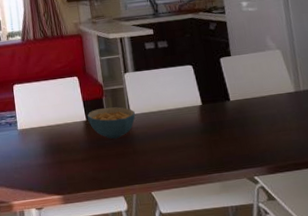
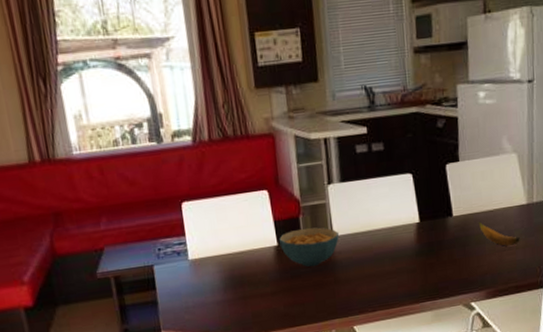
banana: none [253,105,293,128] -> present [478,221,520,246]

